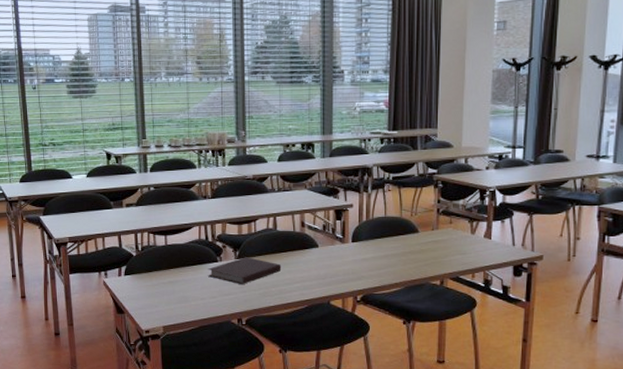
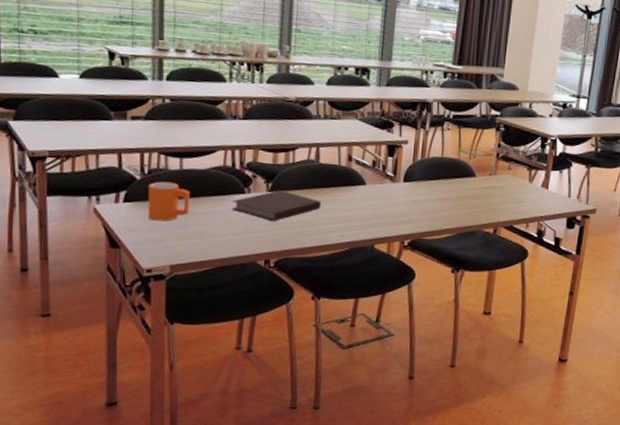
mug: none [142,256,175,290] -> present [147,181,190,222]

